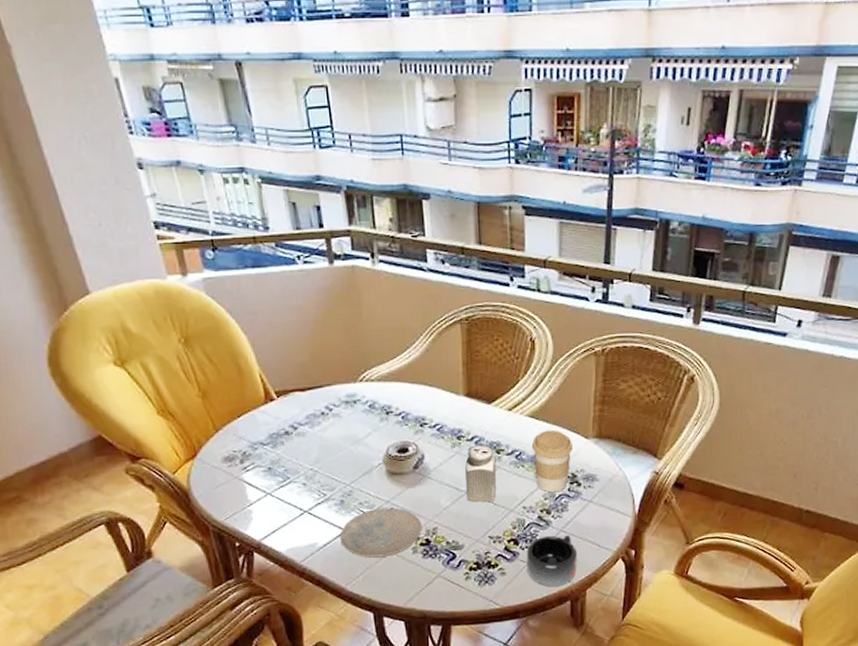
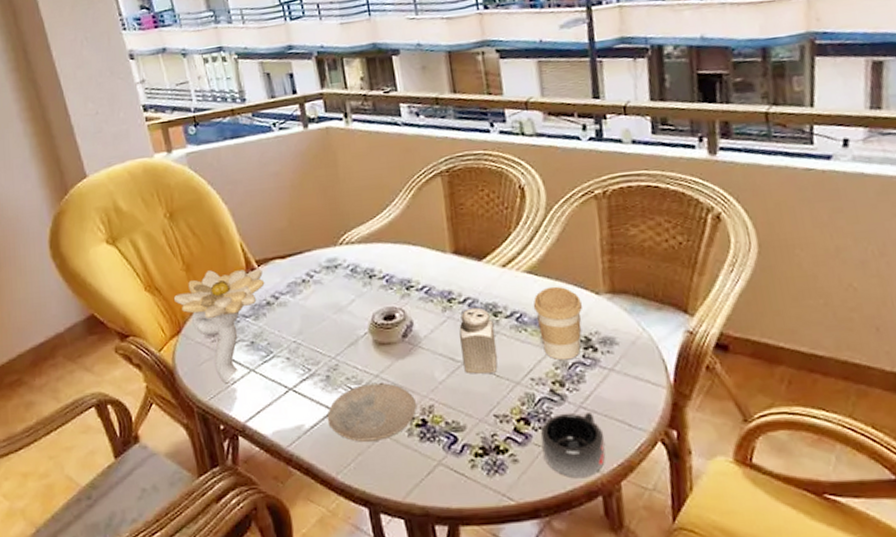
flower: none [188,398,284,506] -> present [173,269,265,384]

